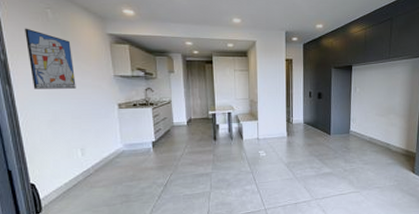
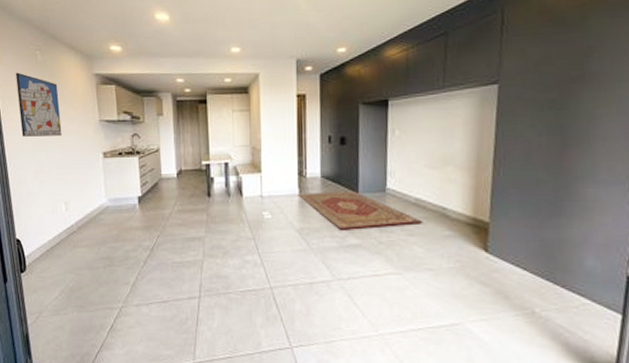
rug: none [286,132,374,163] -> present [298,190,423,230]

